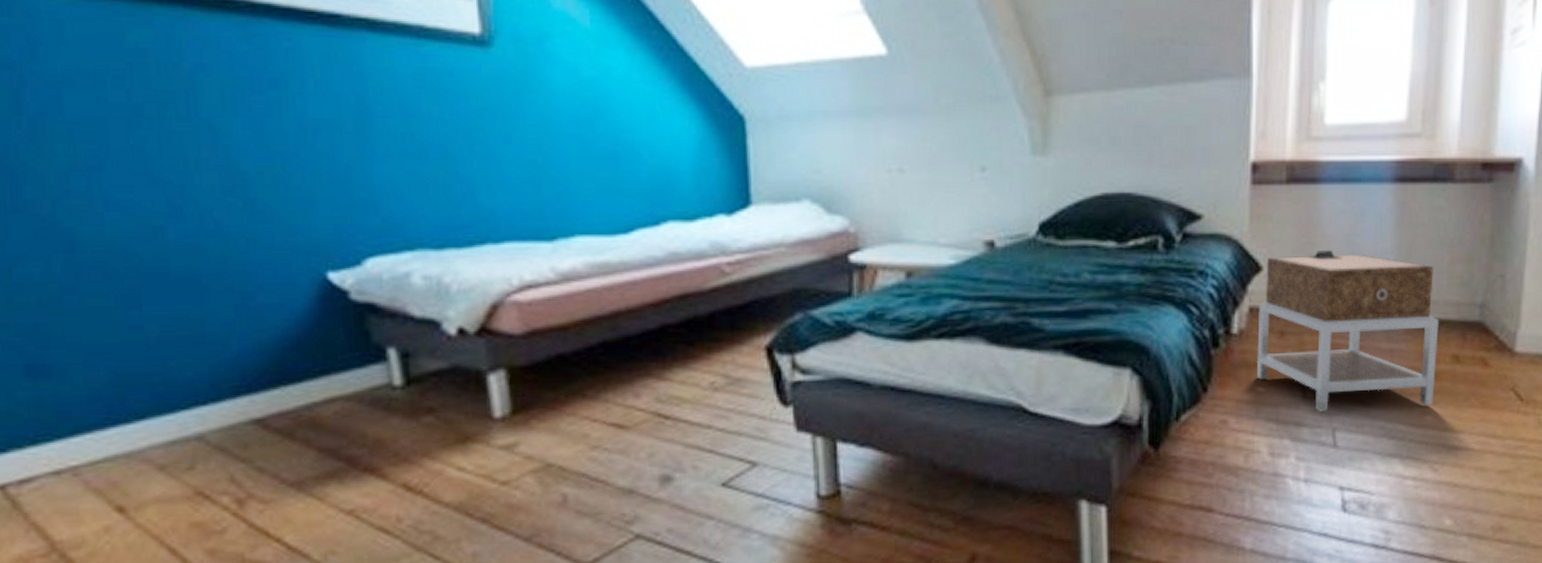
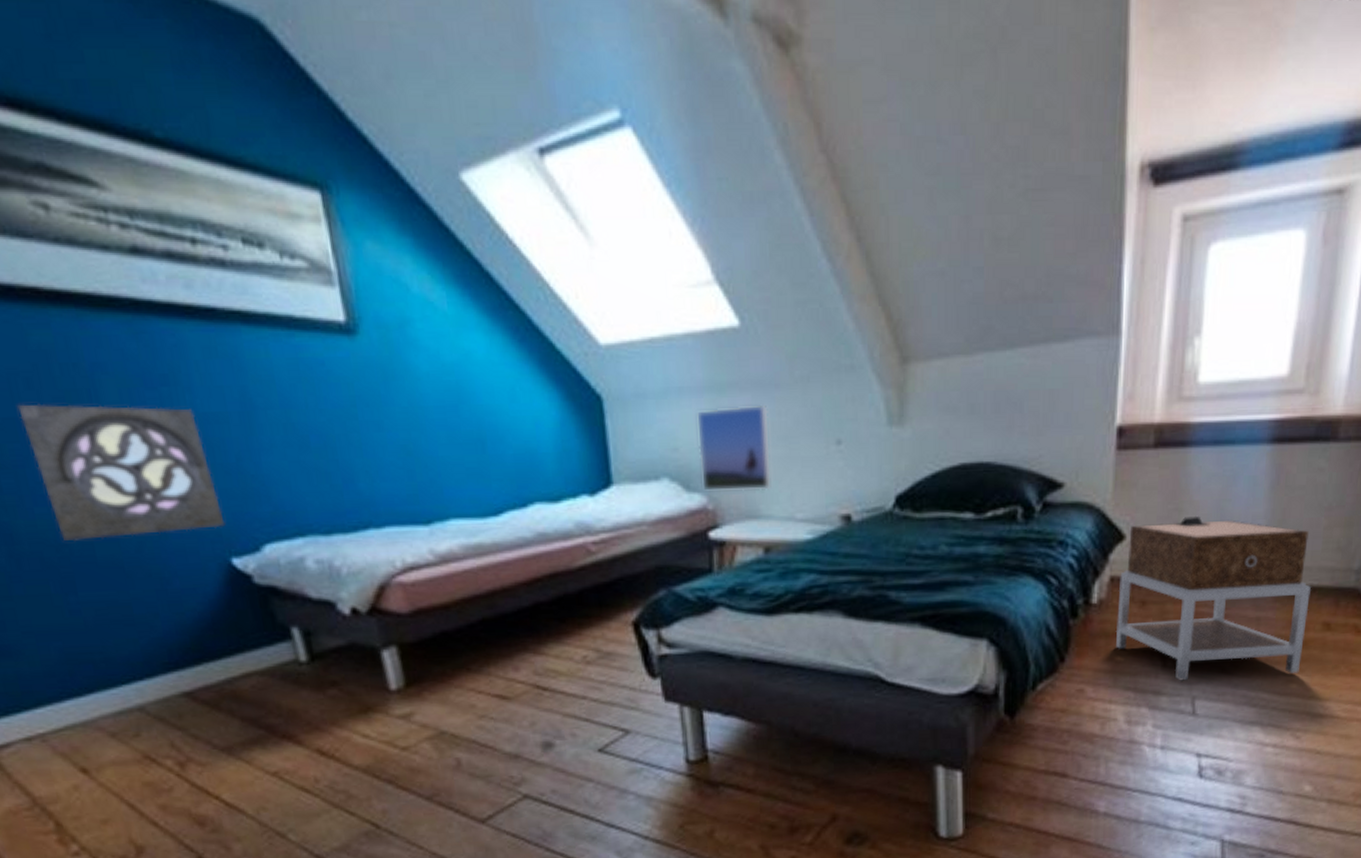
wall ornament: none [102,103,325,251] -> present [17,403,225,542]
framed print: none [840,130,916,215] -> present [695,404,773,492]

